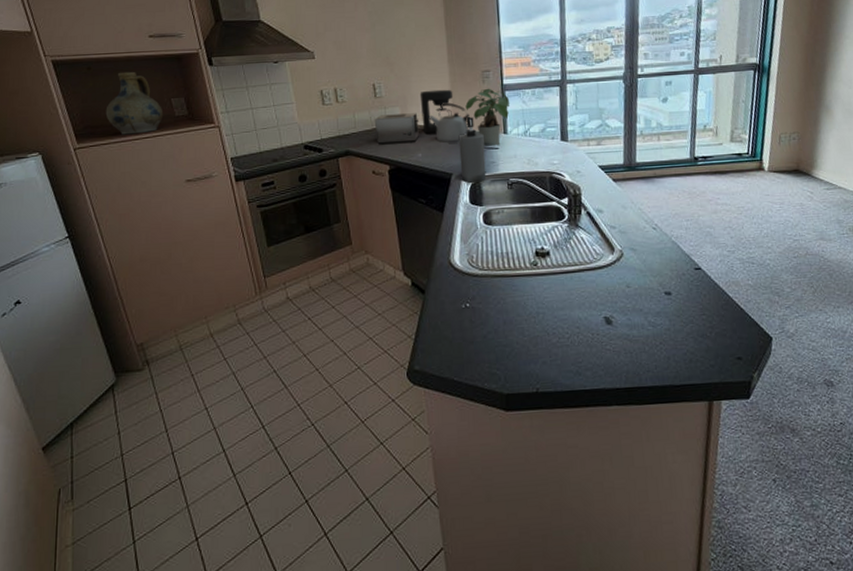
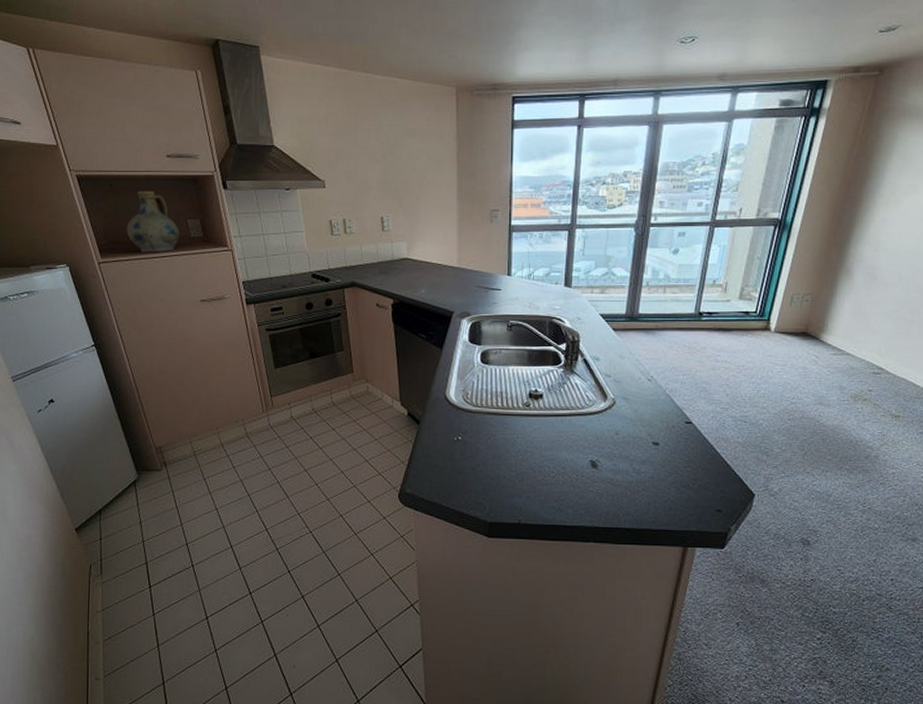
toaster: present [374,113,420,145] -> none [380,249,425,279]
coffee maker: present [419,89,454,136] -> none [426,226,460,273]
kettle: present [428,102,470,145] -> none [434,240,475,283]
soap dispenser: present [458,117,487,184] -> none [462,257,487,323]
potted plant: present [465,88,510,146] -> none [471,228,517,287]

